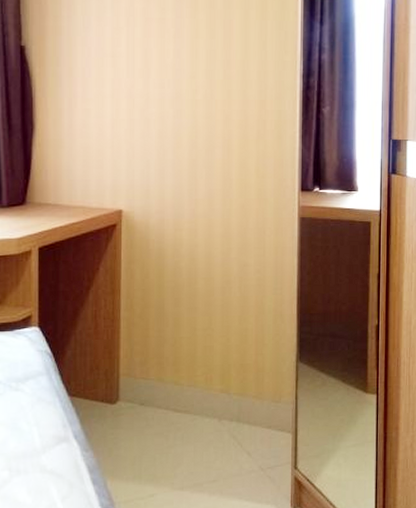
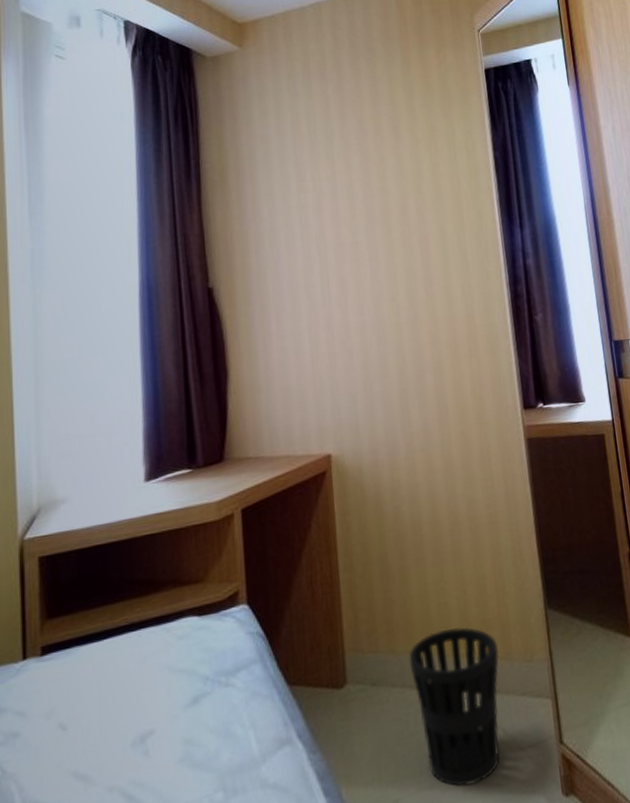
wastebasket: none [174,367,252,491] -> present [409,627,500,787]

